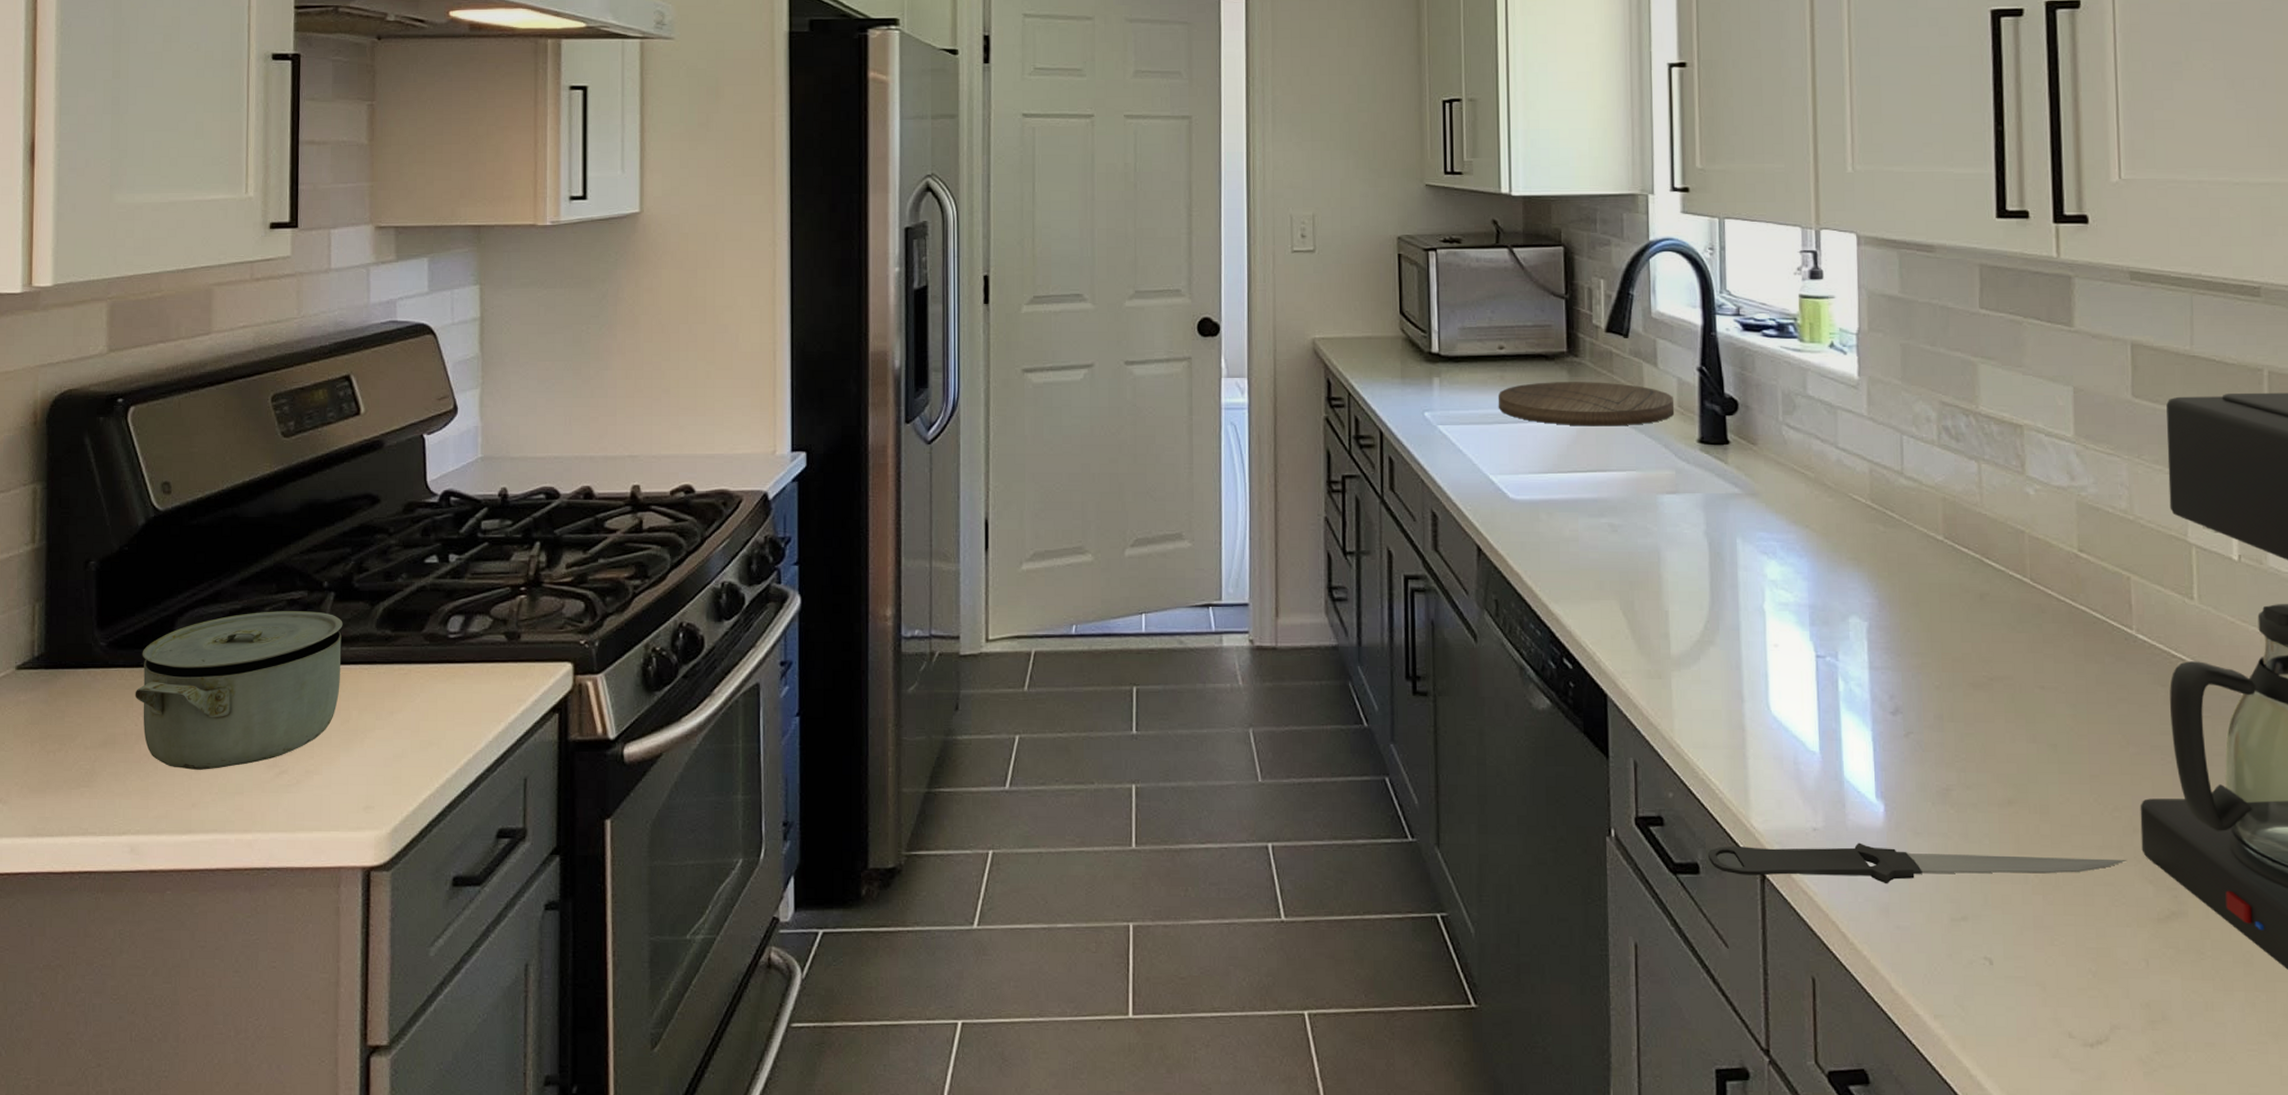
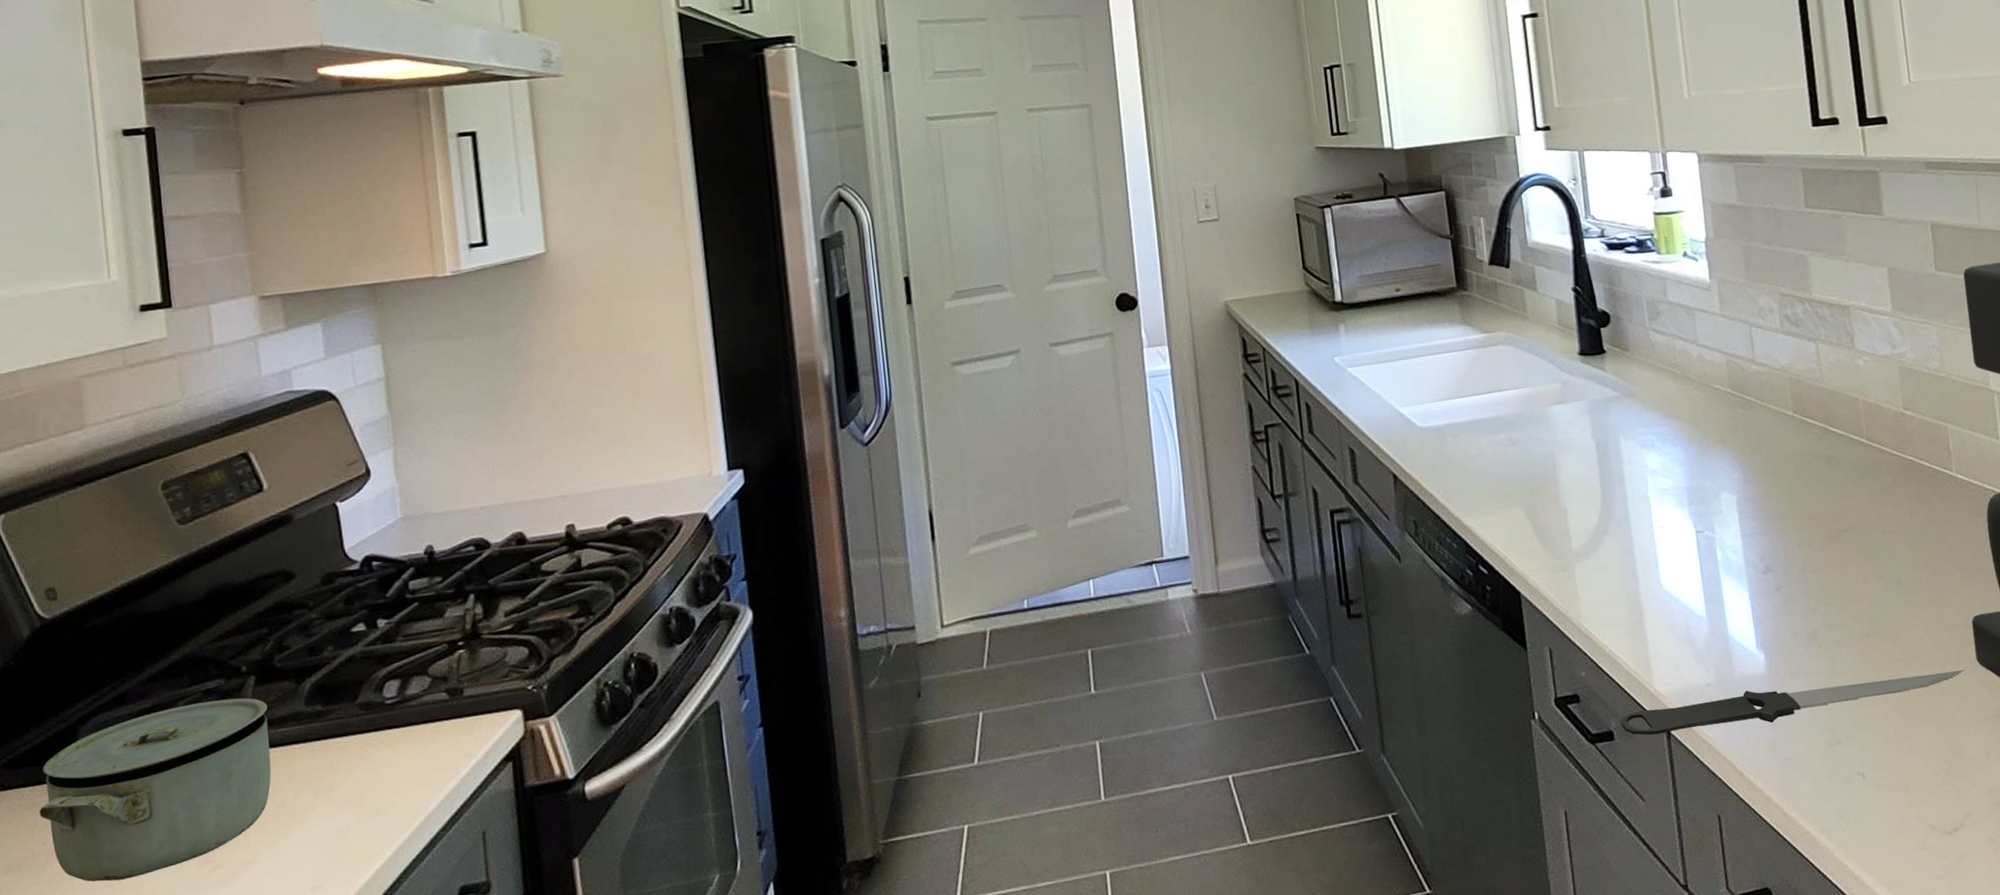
cutting board: present [1498,382,1674,426] -> none [1398,310,1555,355]

